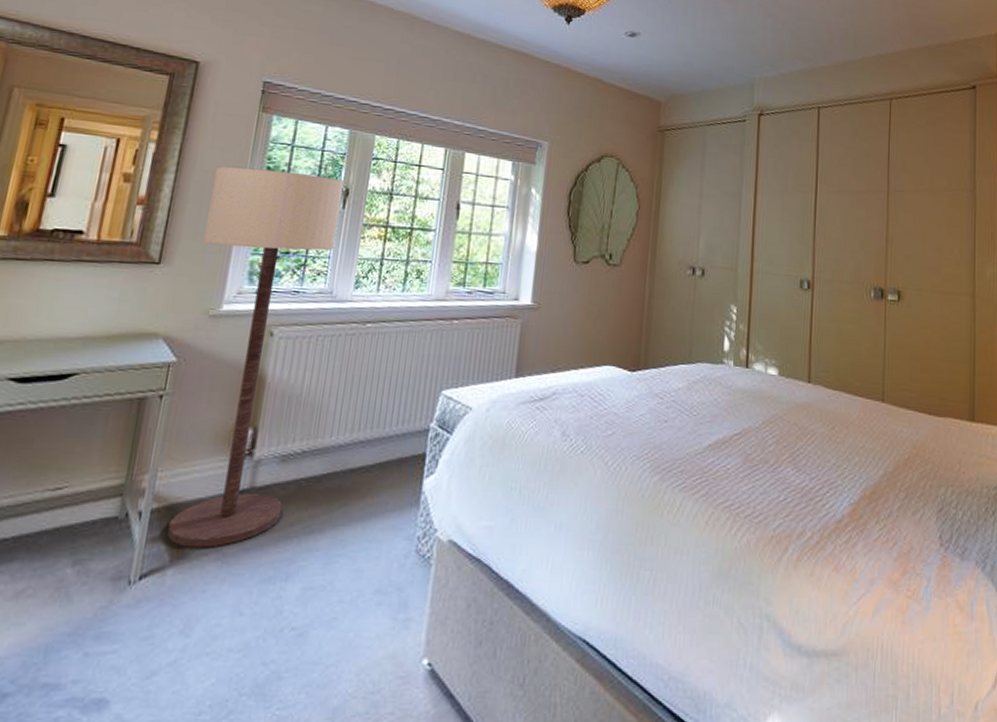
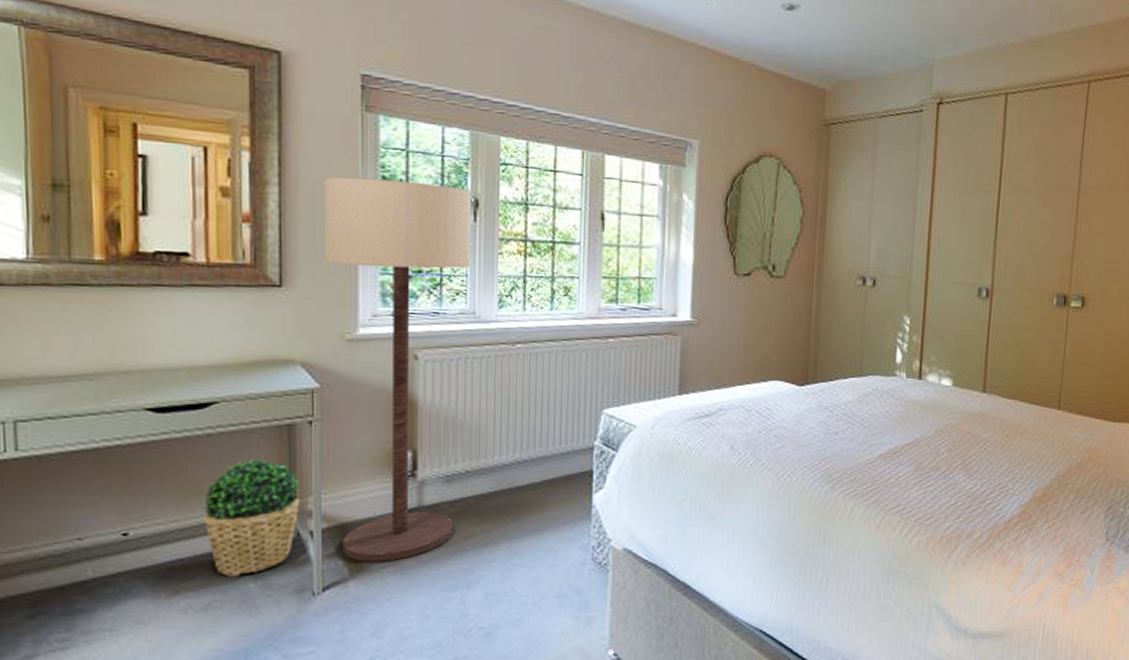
potted plant: none [36,432,138,560] -> present [203,459,300,577]

